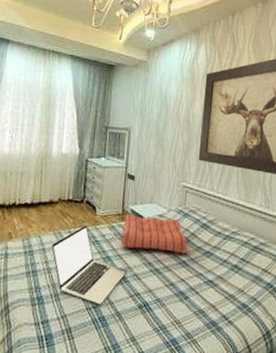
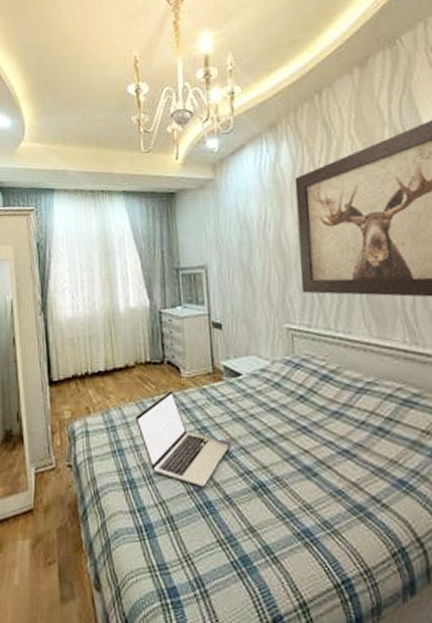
seat cushion: present [121,213,188,254] -> none [217,371,306,418]

